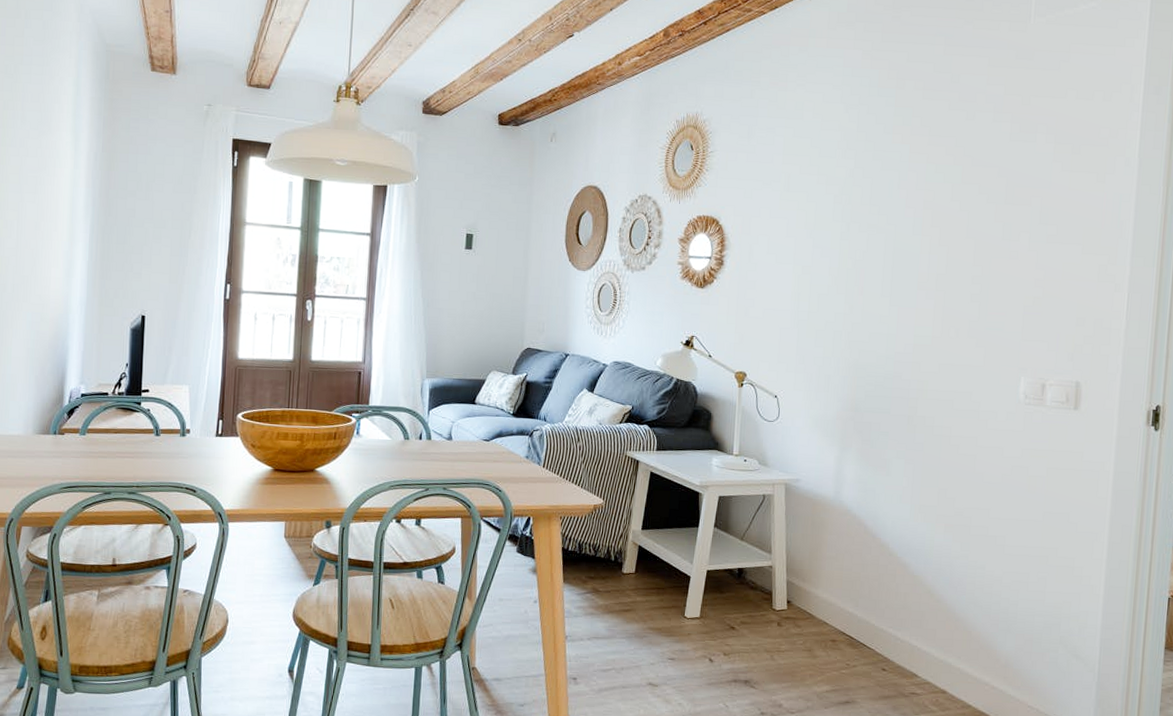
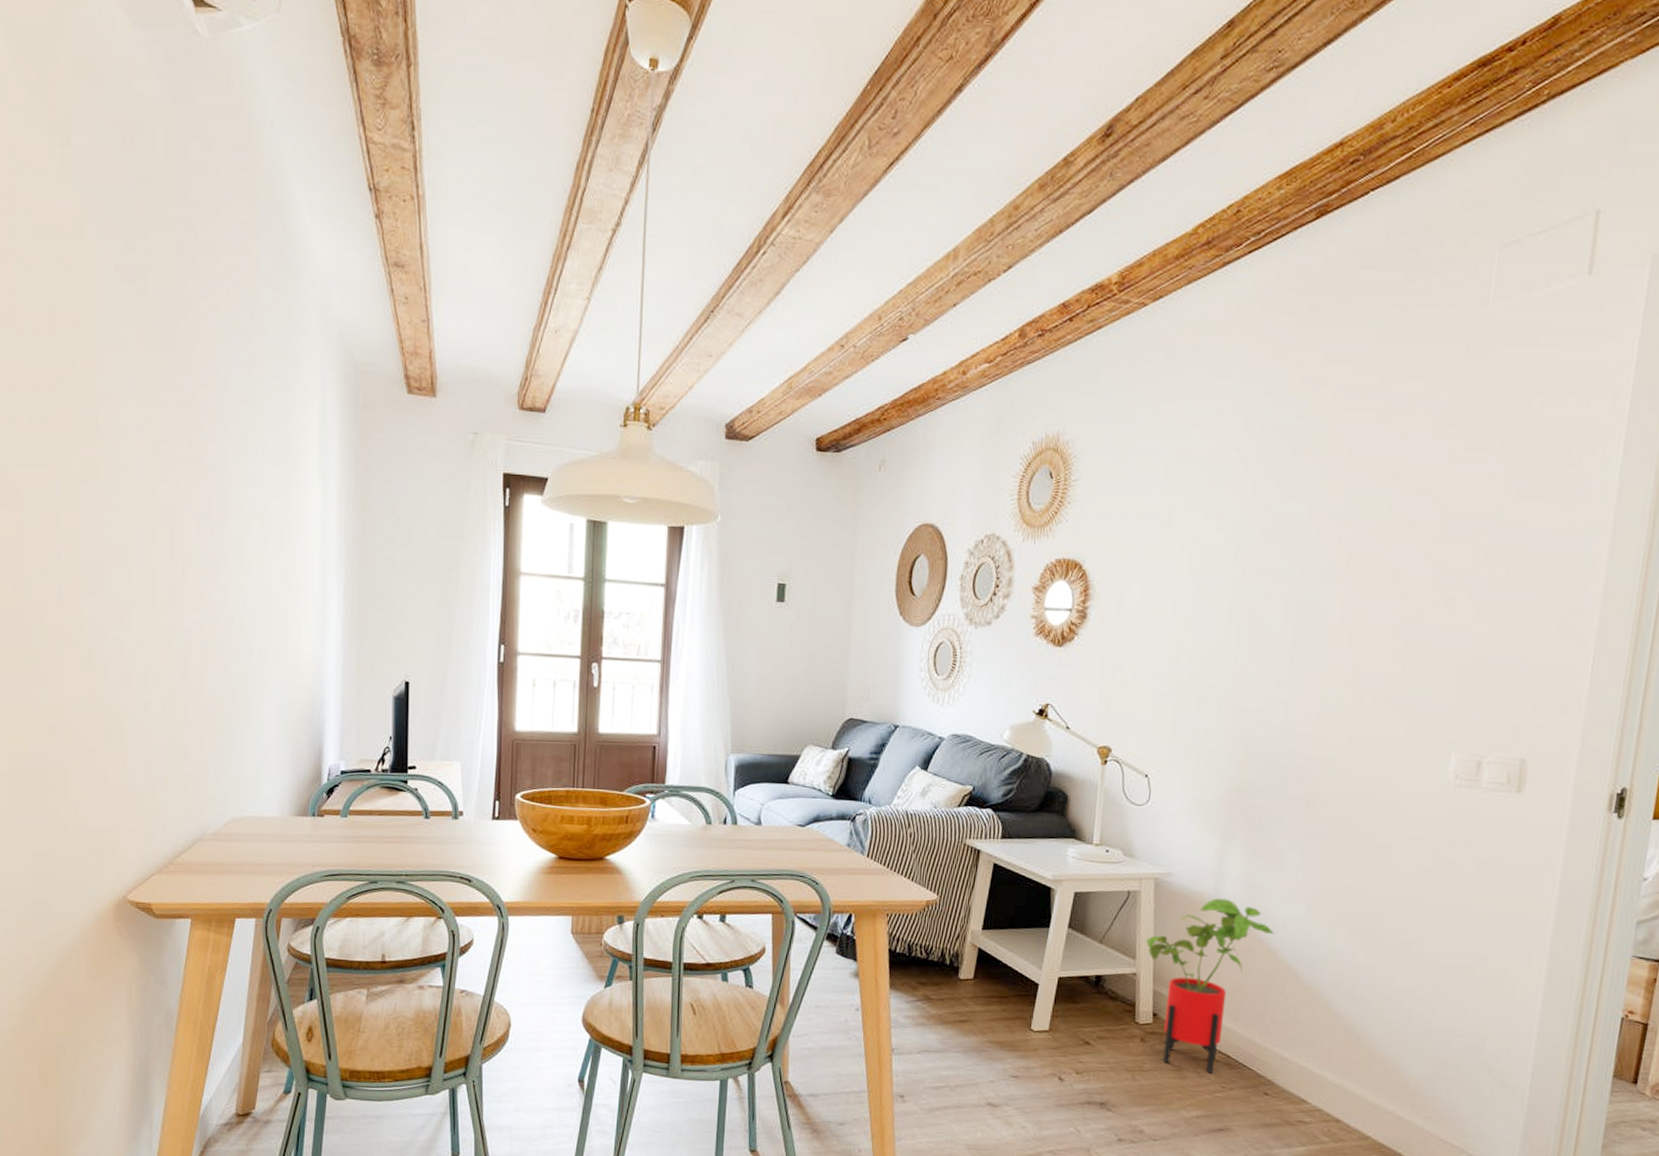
house plant: none [780,500,885,652] -> present [1146,898,1274,1073]

